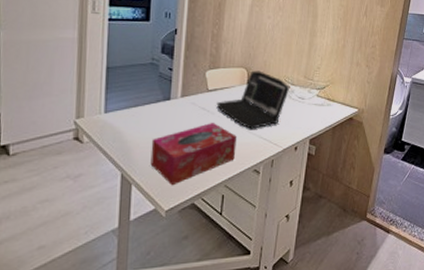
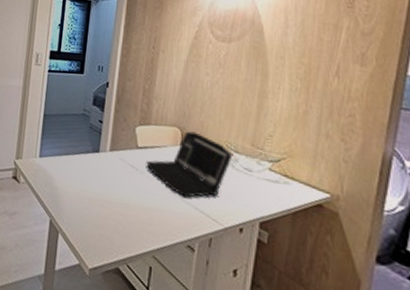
tissue box: present [150,123,237,186] -> none [77,182,168,244]

